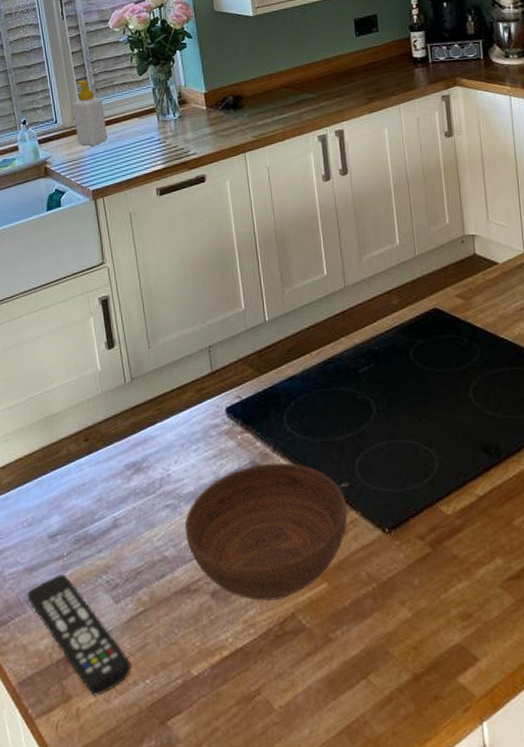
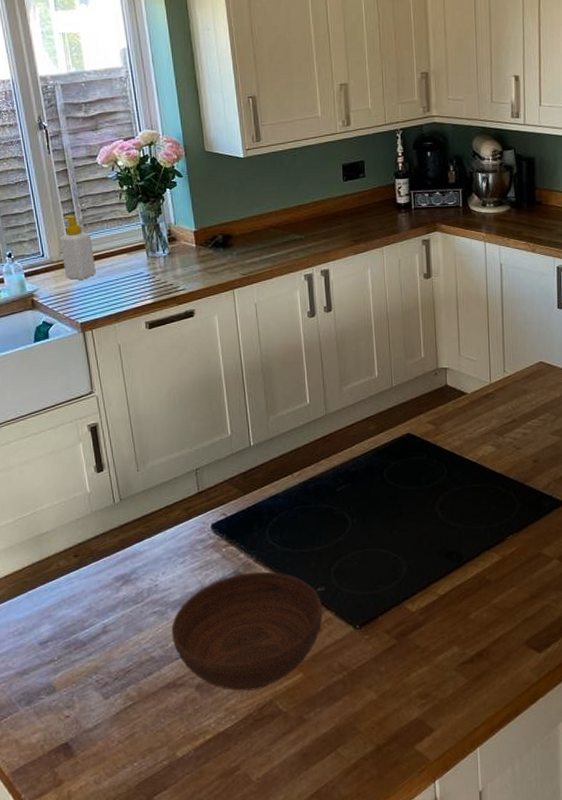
remote control: present [27,573,132,696] -> none [19,675,120,780]

